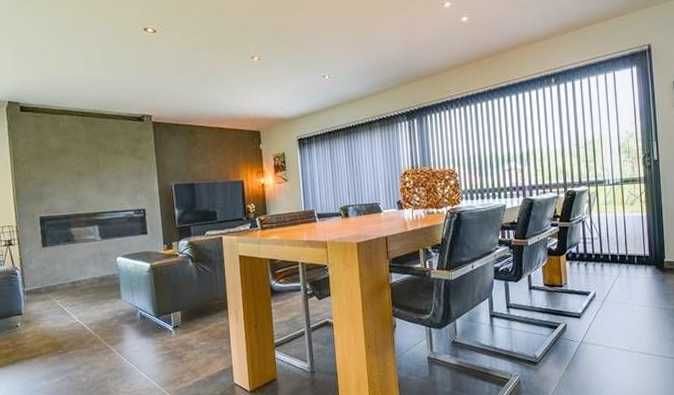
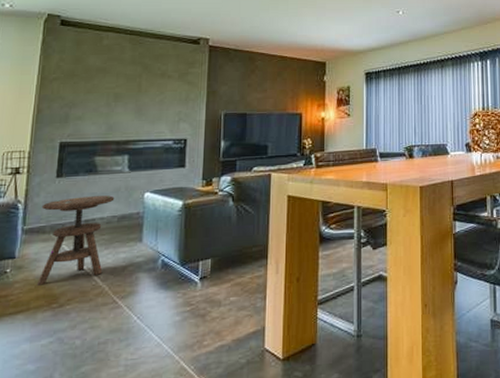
side table: none [35,261,94,336] -> present [36,195,115,286]

